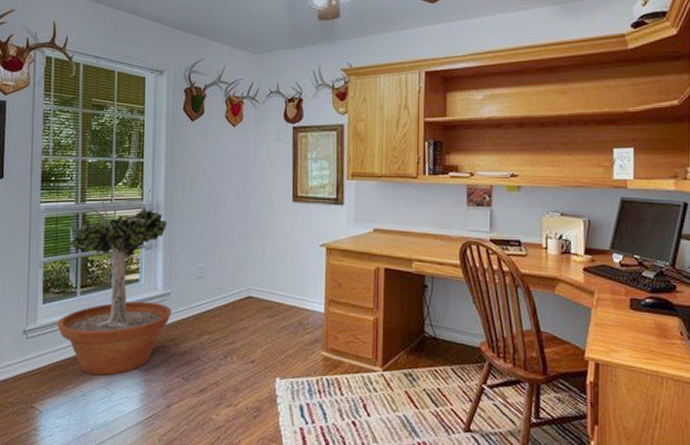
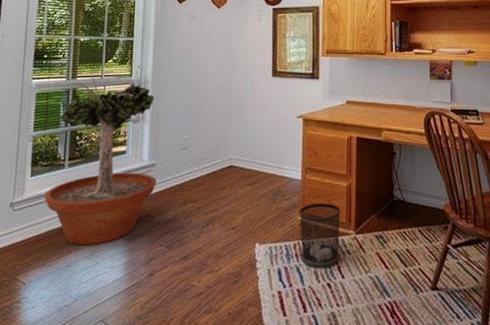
waste bin: none [322,337,366,406] -> present [299,203,340,268]

